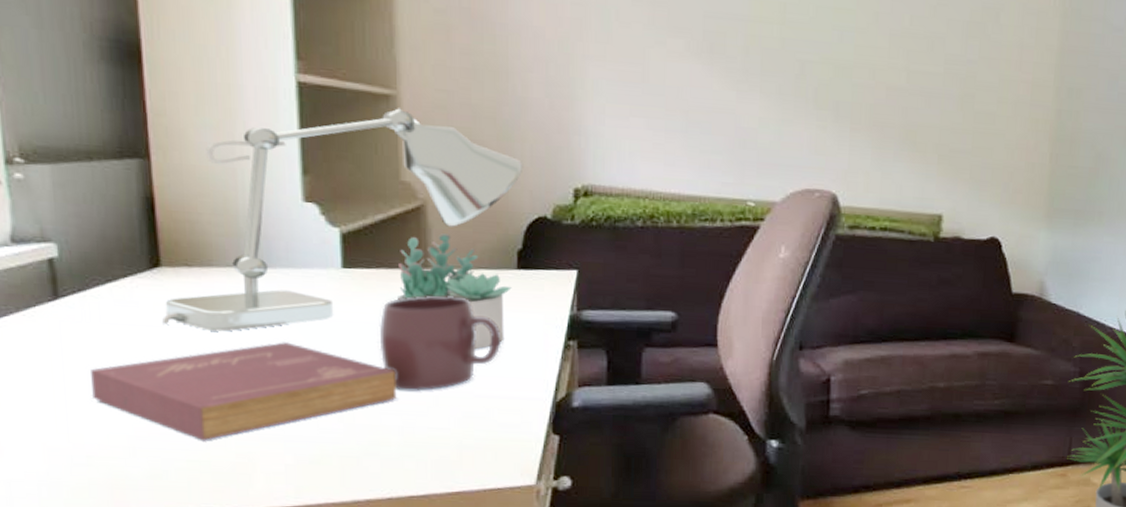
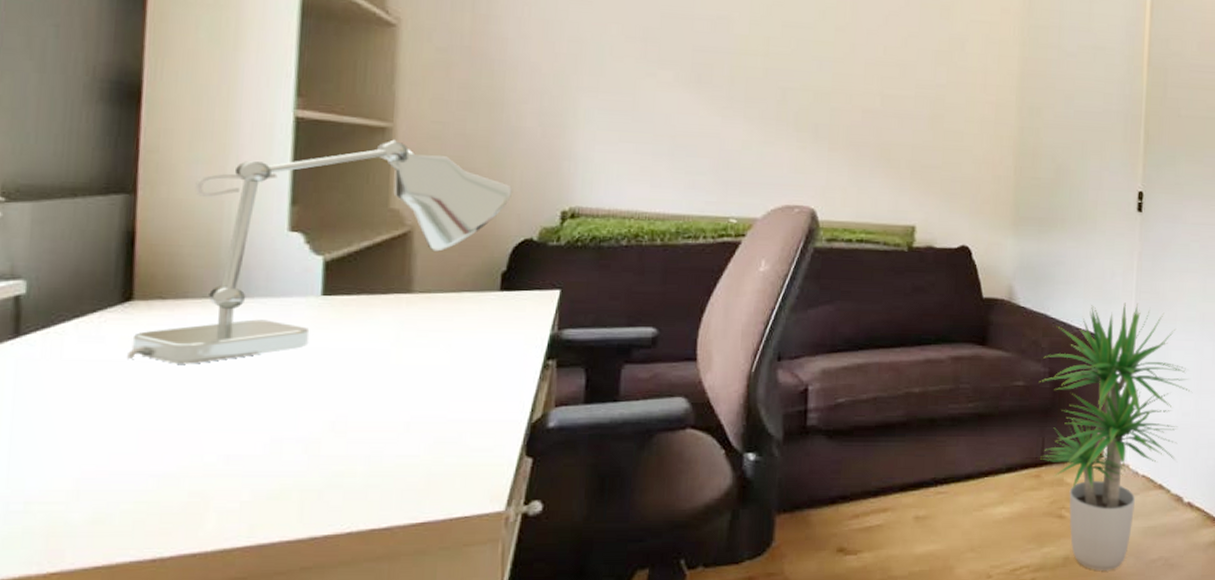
book: present [91,342,397,440] -> none [39,372,368,479]
mug: present [379,295,502,390] -> none [352,319,479,417]
succulent plant: present [396,233,512,349] -> none [375,258,493,372]

